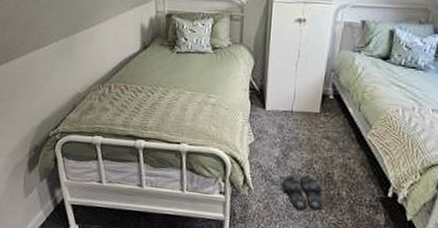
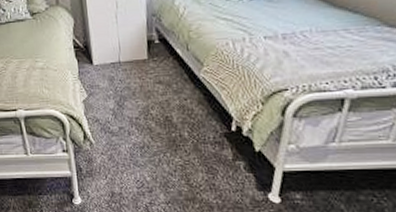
slippers: present [283,175,324,211] -> none [123,122,167,157]

